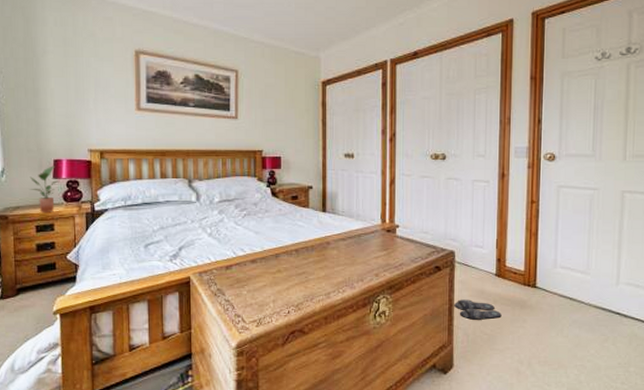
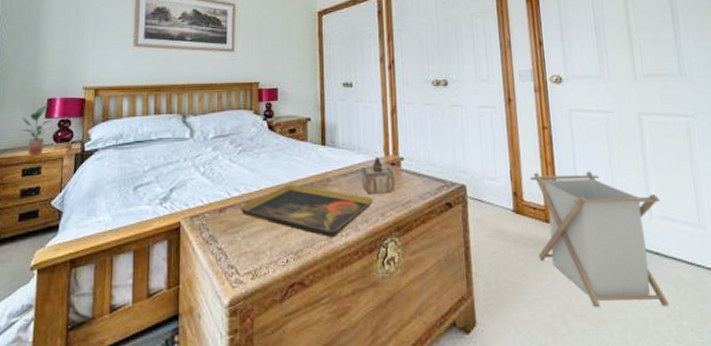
decorative tray: none [245,246,369,294] -> present [240,184,373,238]
decorative box: none [359,224,390,258] -> present [362,157,396,195]
slippers: present [454,299,502,320] -> none [470,241,525,265]
laundry basket: none [513,241,629,355] -> present [529,171,670,307]

